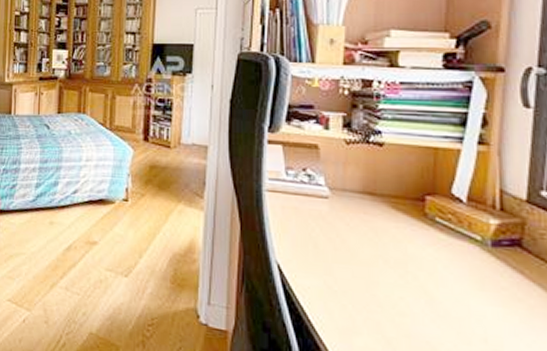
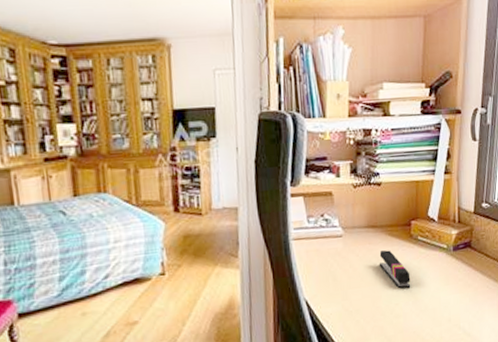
stapler: none [376,225,424,281] -> present [379,250,411,289]

